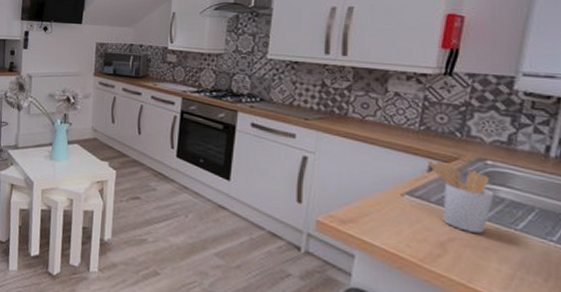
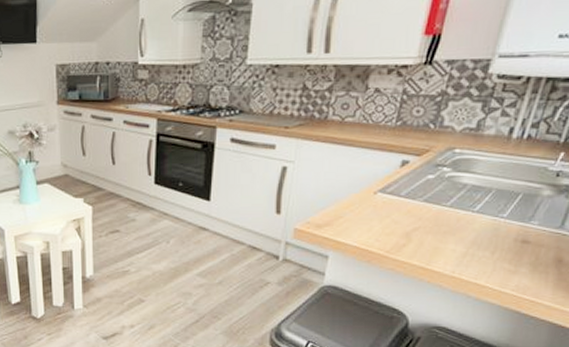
utensil holder: present [428,161,494,234] -> none [401,155,458,220]

